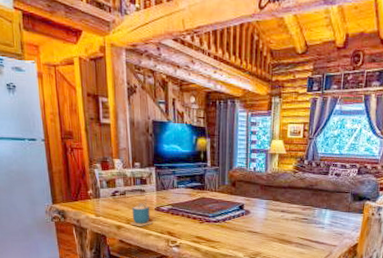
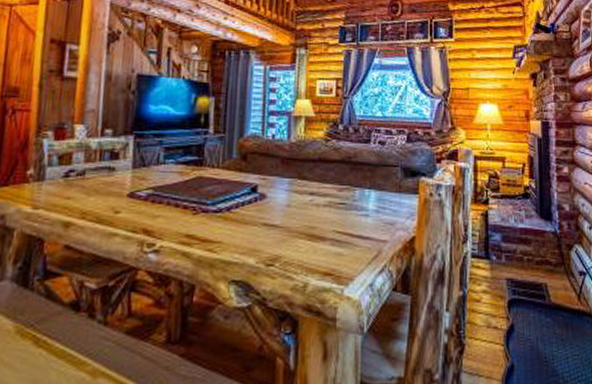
cup: present [130,196,154,226] -> none [86,177,123,222]

